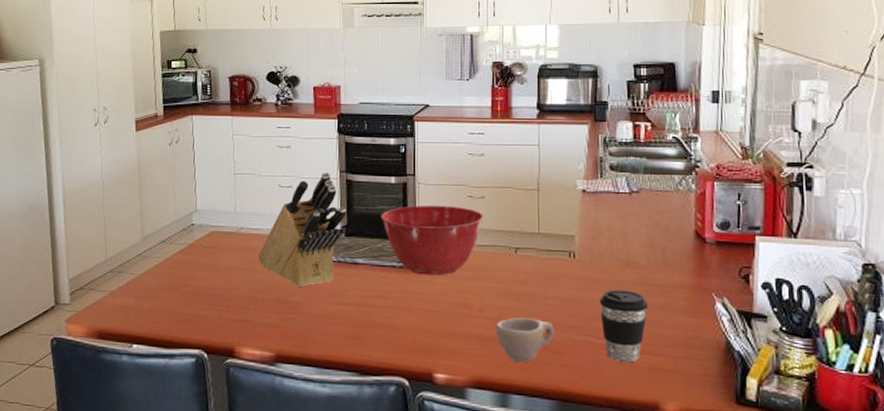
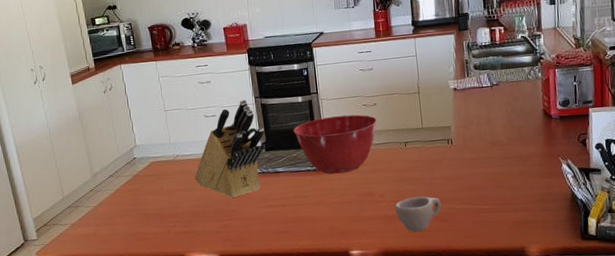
coffee cup: present [600,290,648,363] -> none [474,164,512,221]

